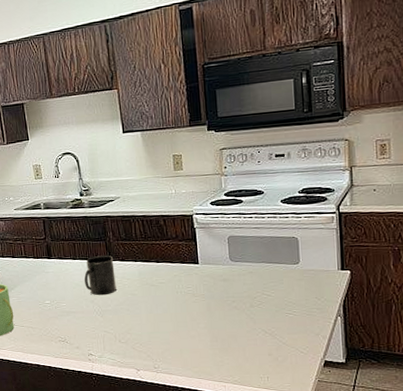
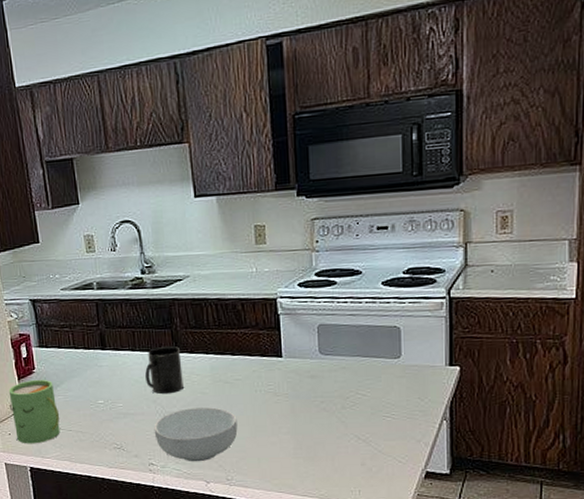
cereal bowl: none [92,306,163,353] -> present [154,407,238,462]

